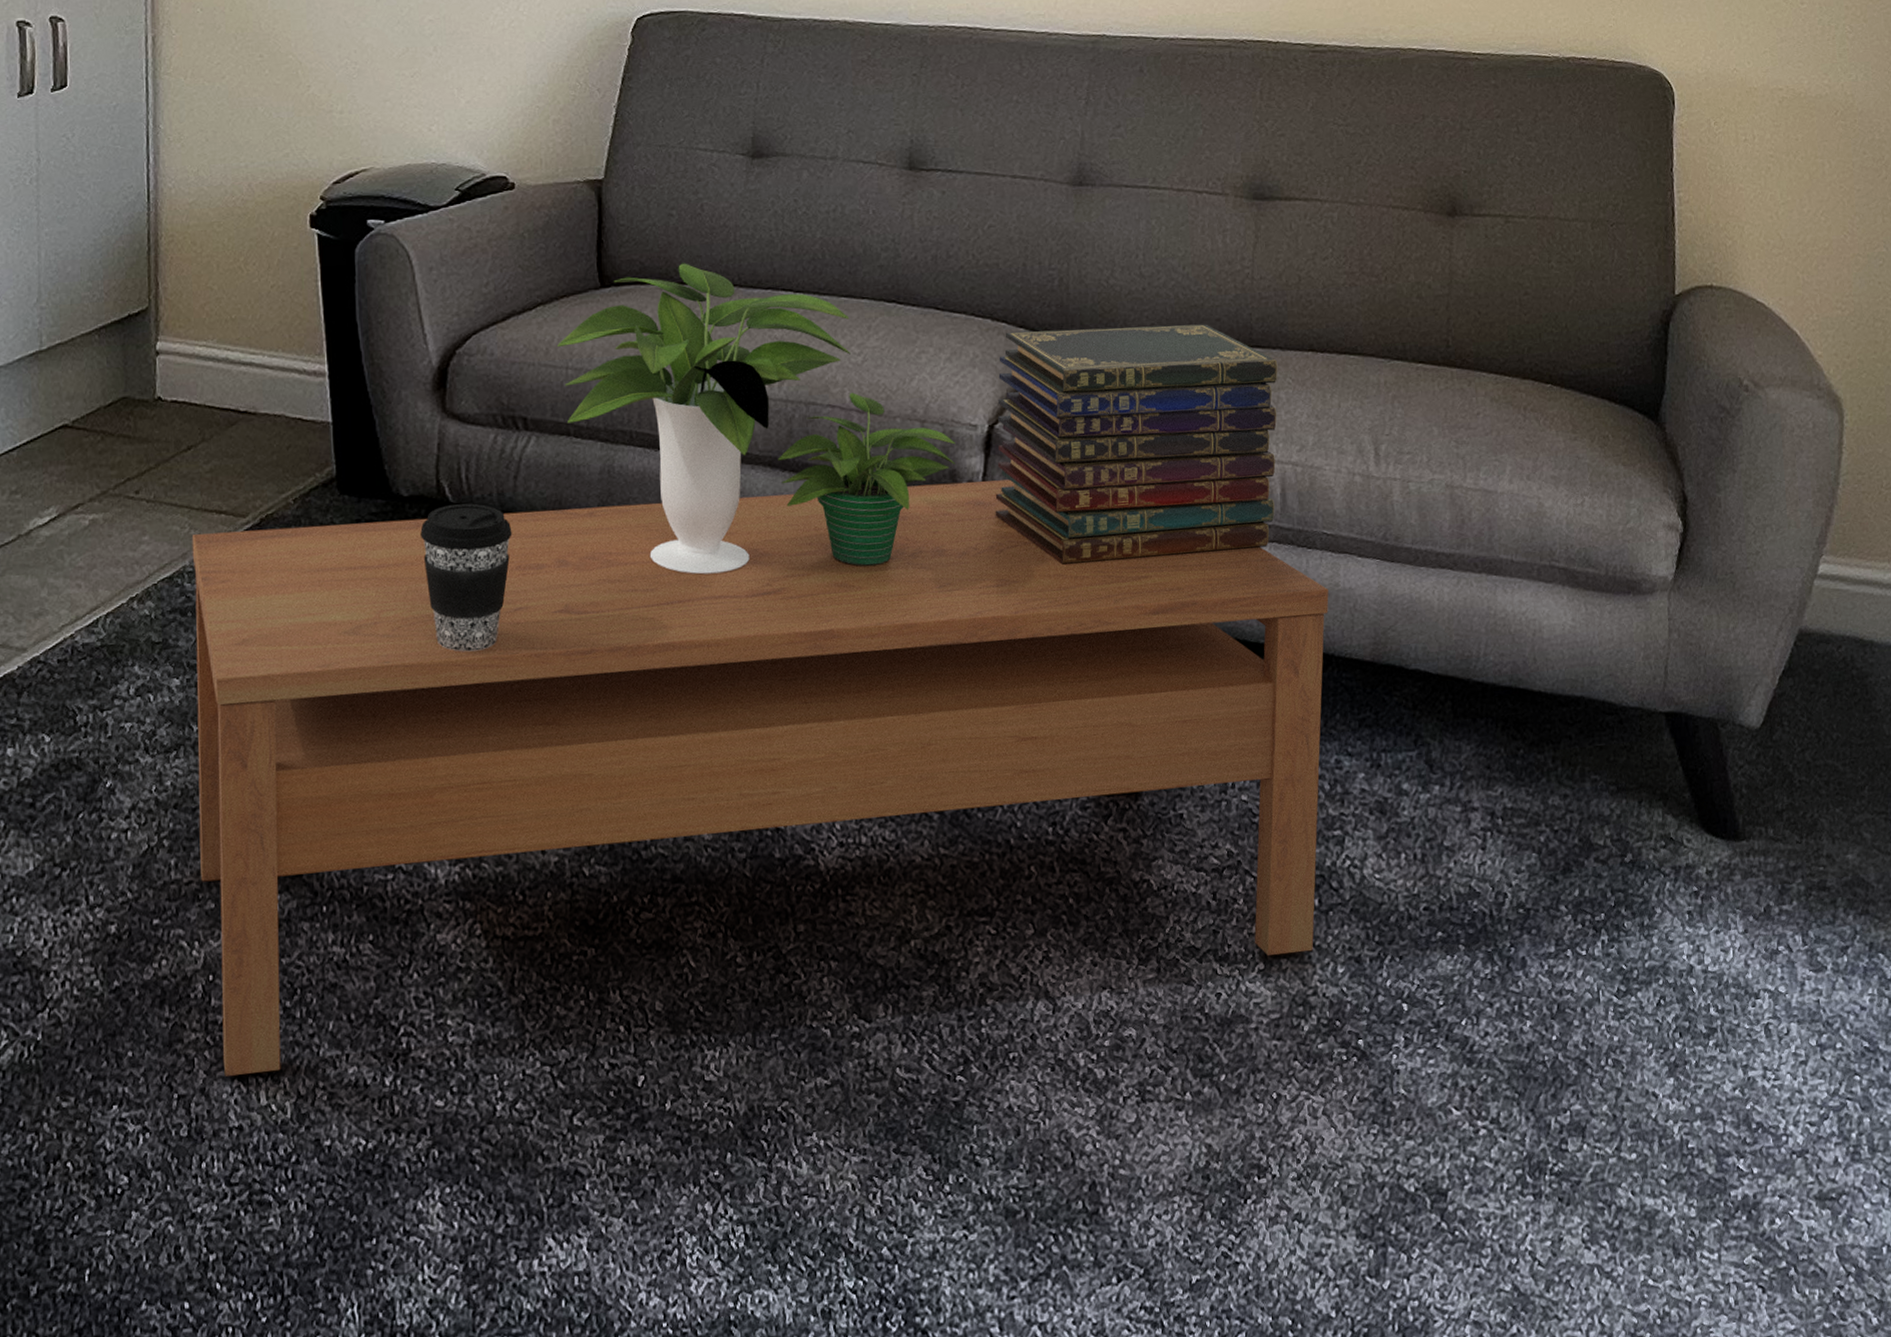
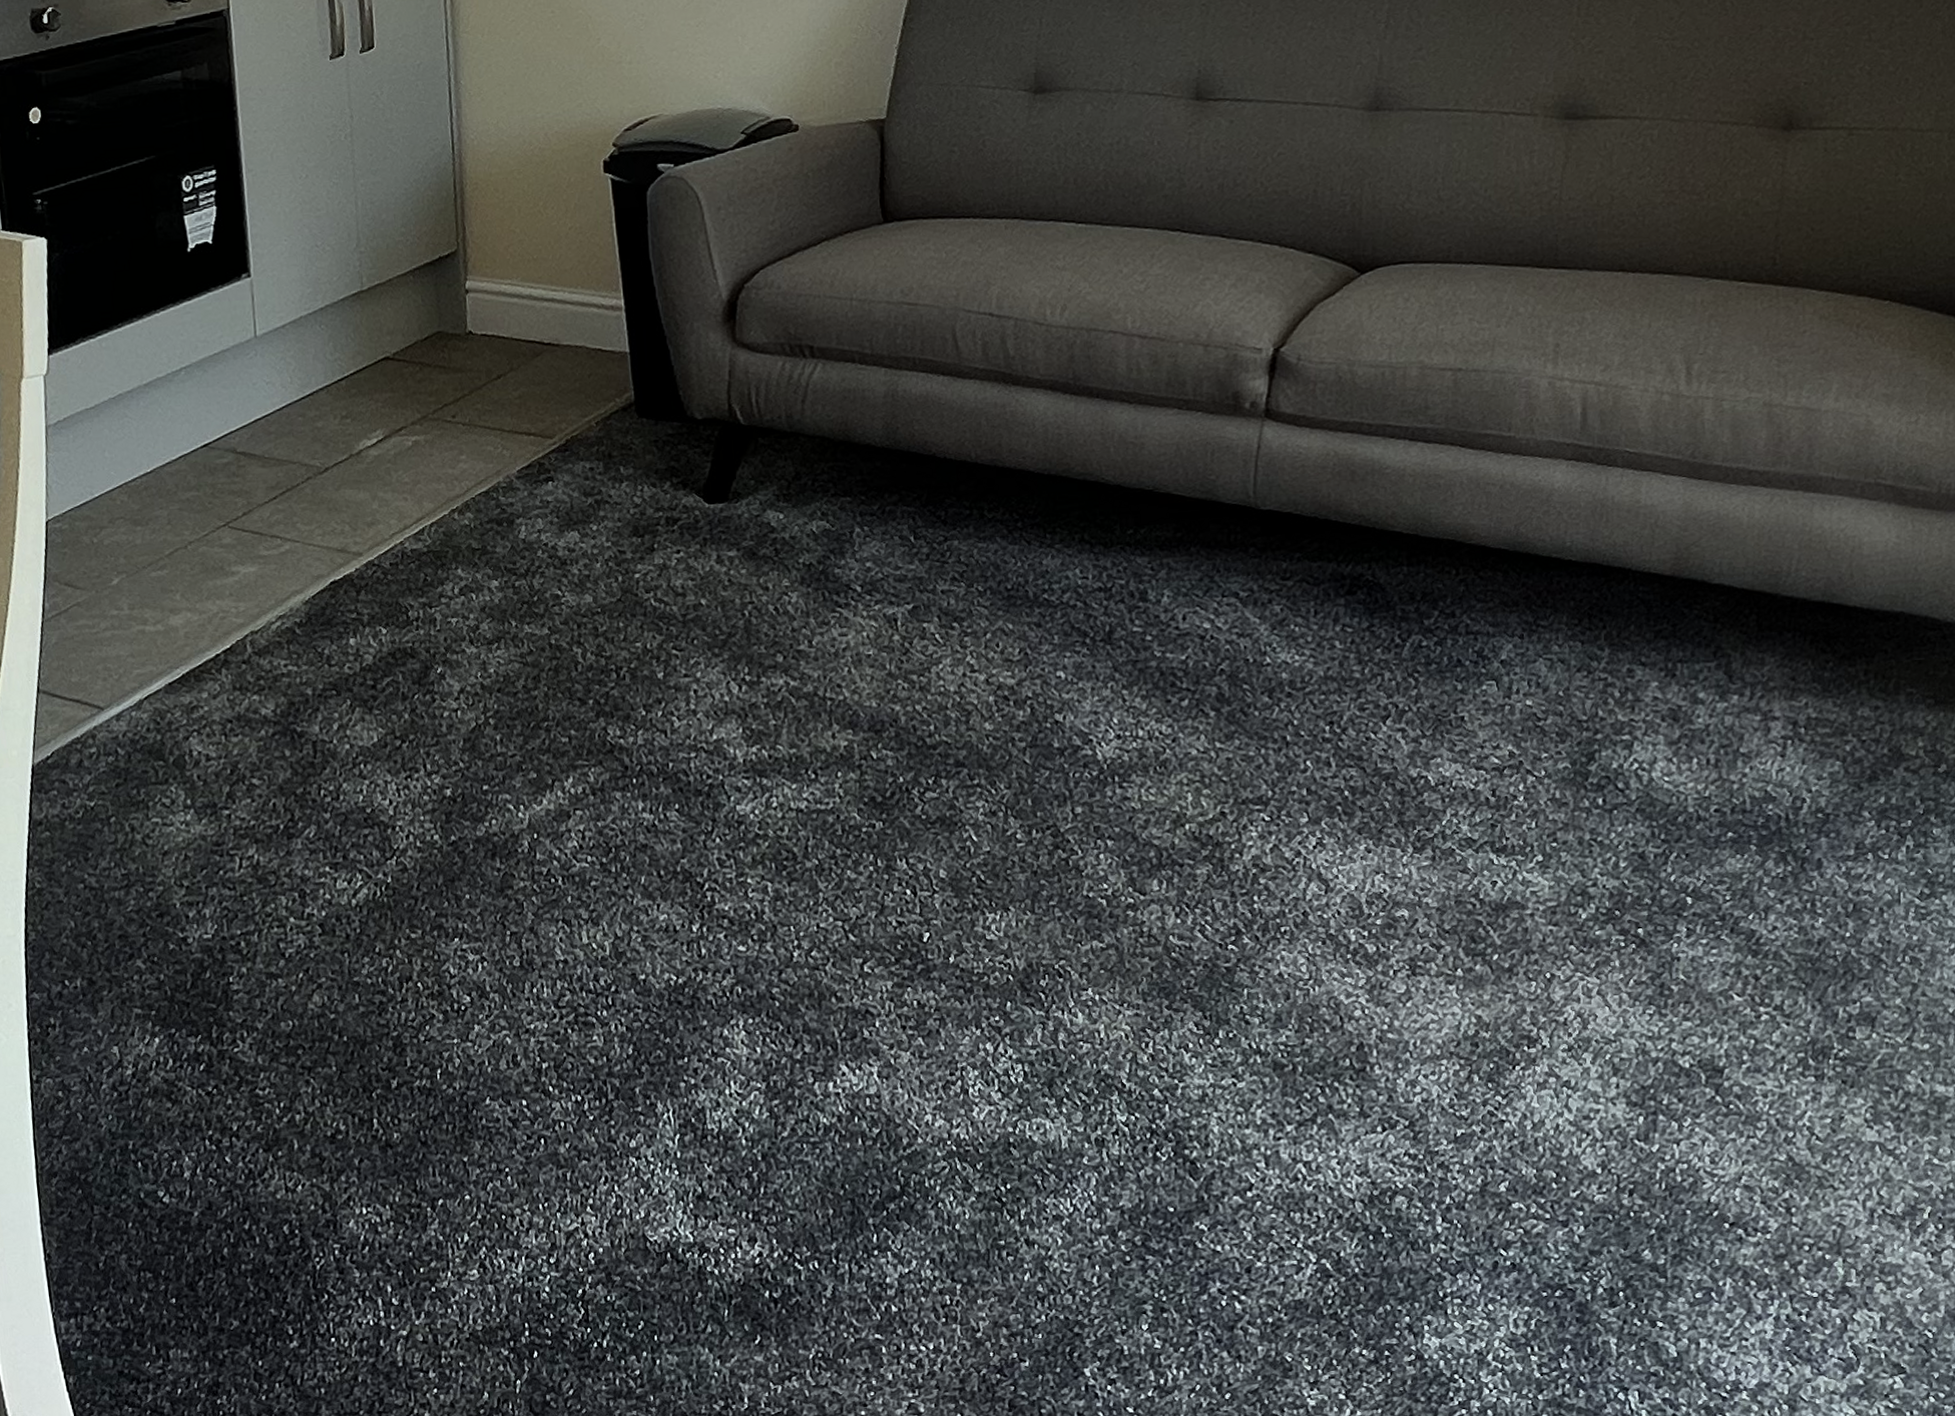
coffee table: present [191,479,1329,1077] -> none [504,400,1628,918]
coffee cup: present [420,503,512,652] -> none [714,425,801,560]
potted plant: present [557,263,955,575] -> none [842,197,1239,490]
book stack: present [995,324,1278,565] -> none [1278,246,1584,482]

